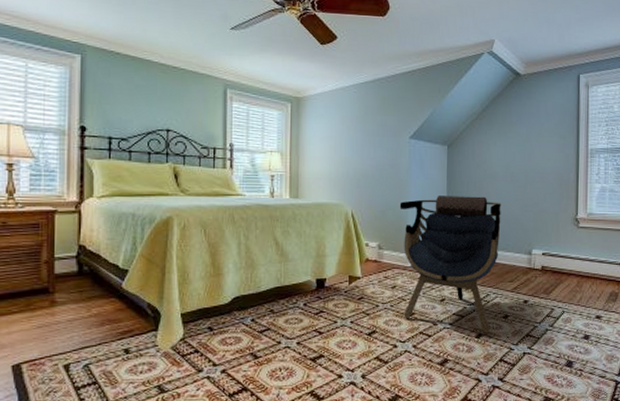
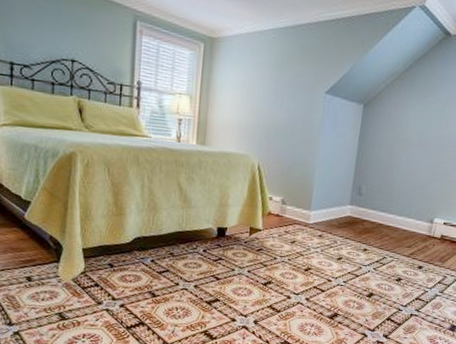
armchair: present [399,196,501,333] -> none [300,156,411,293]

